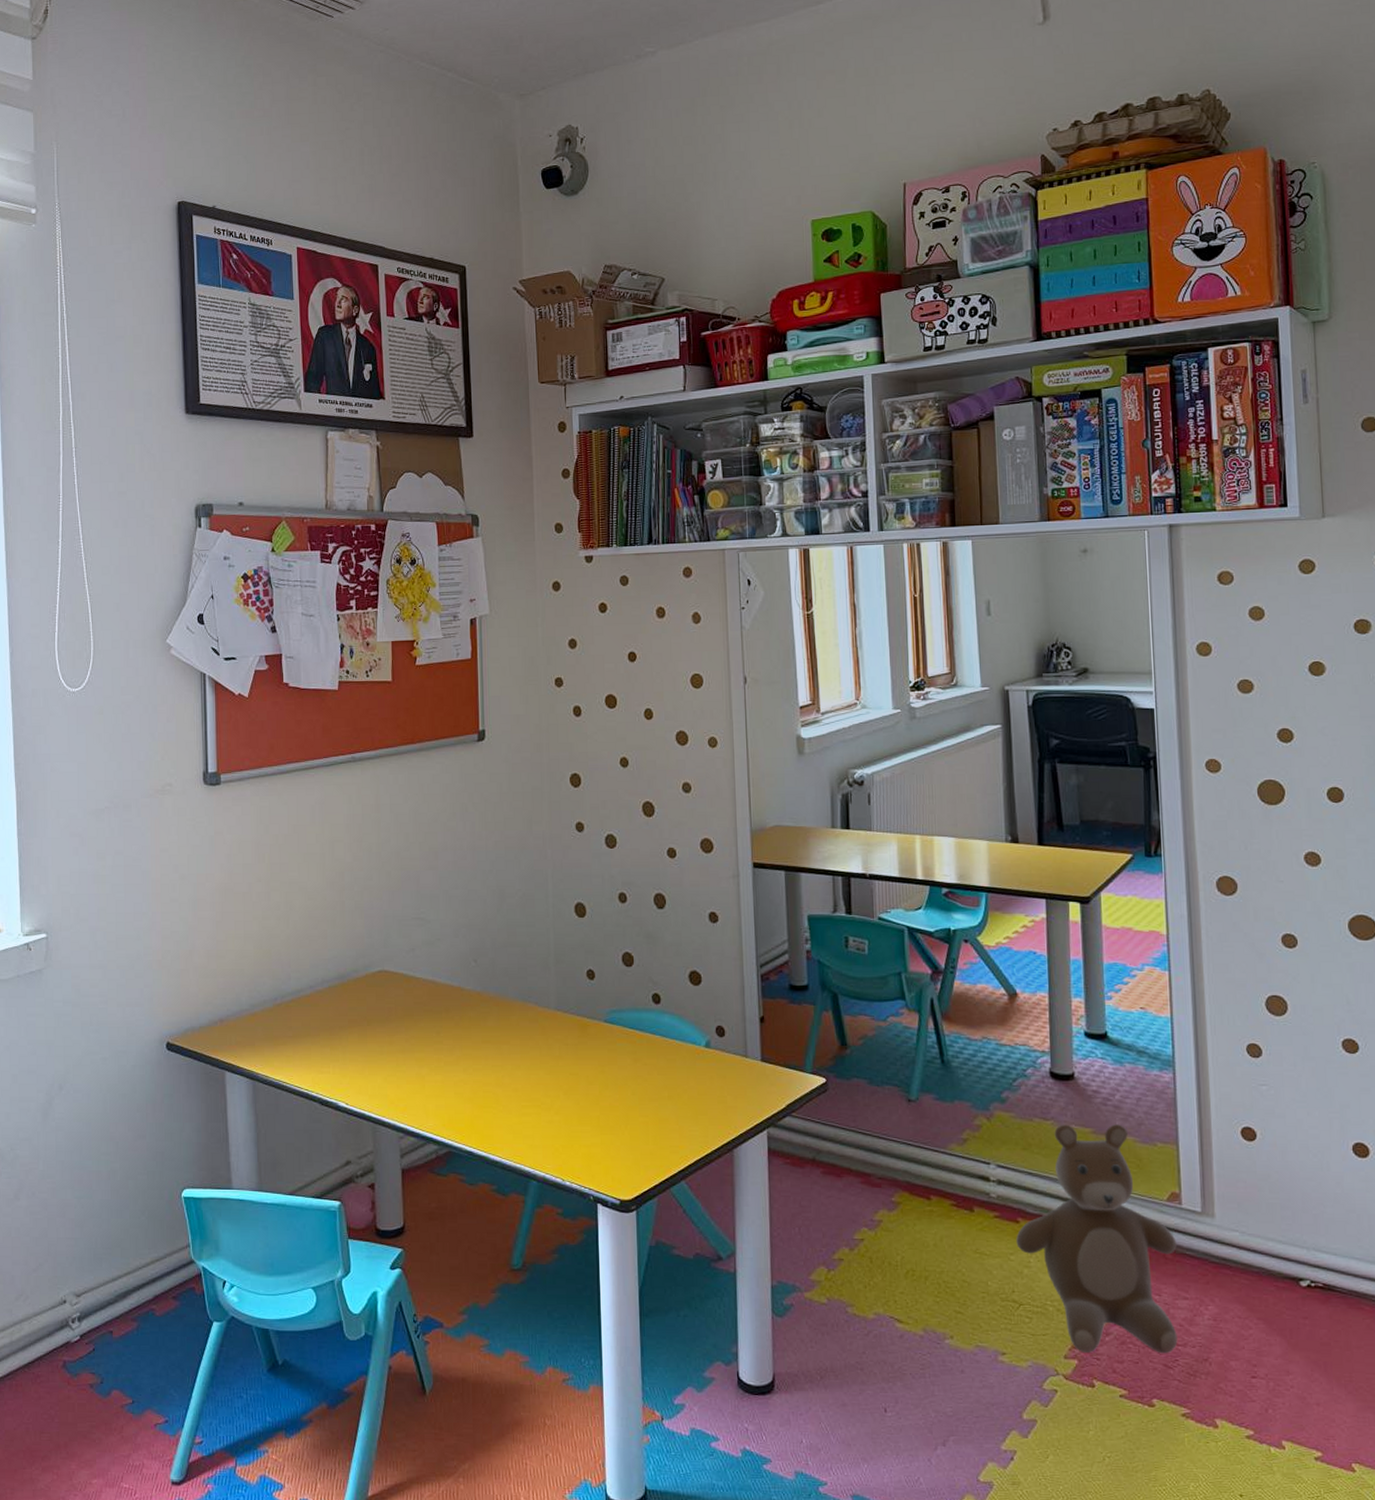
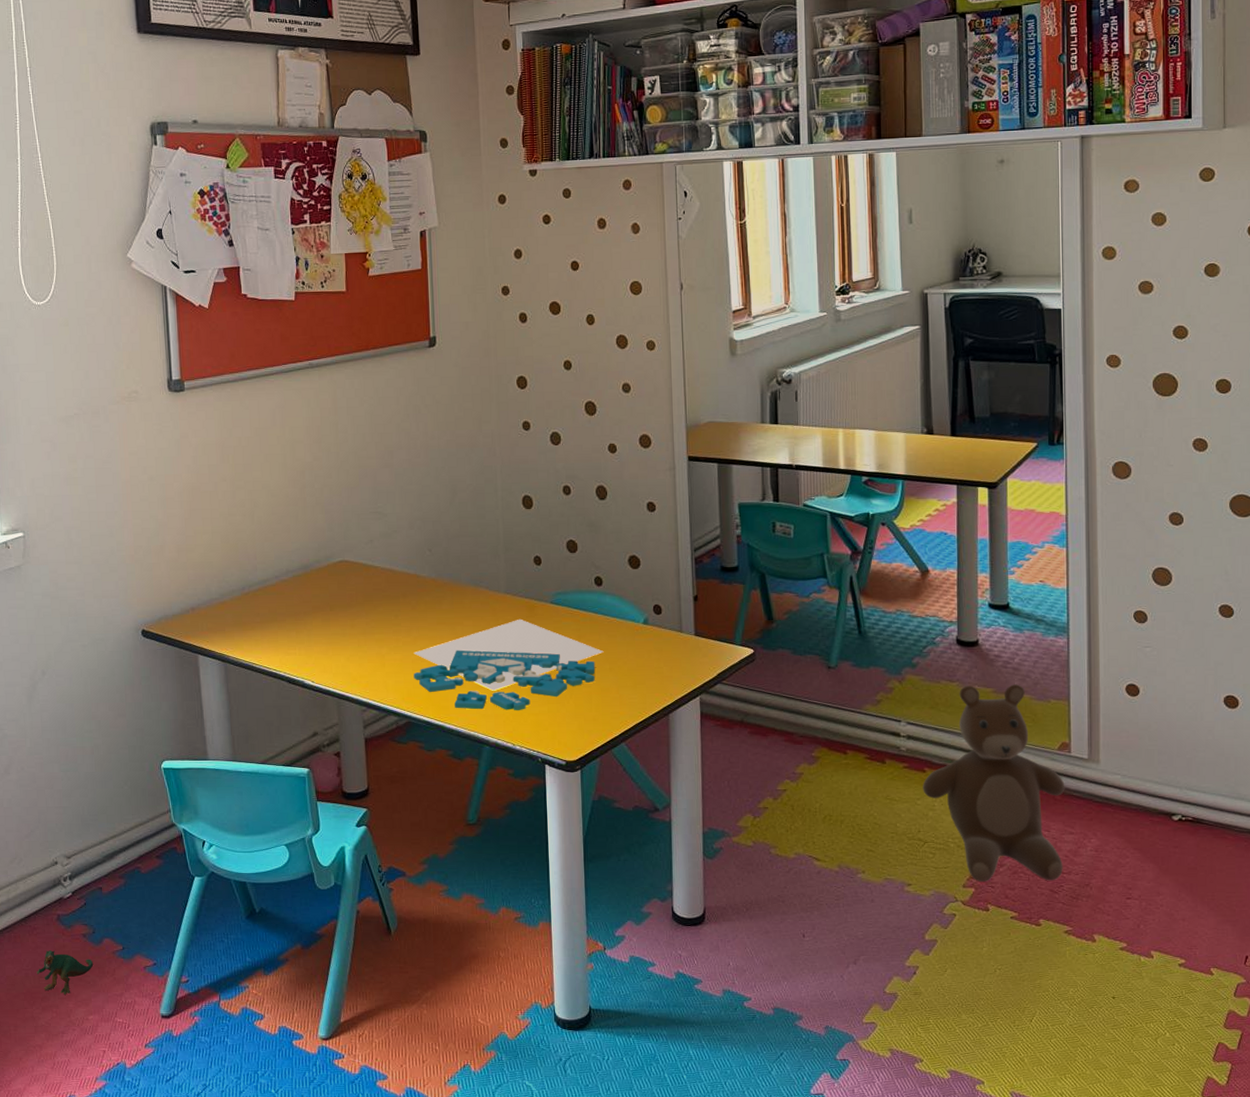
toy dinosaur: none [38,1402,99,1454] -> present [36,950,93,995]
puzzle: none [455,1072,653,1141] -> present [413,649,595,710]
paper sheet: none [456,1038,662,1119] -> present [413,619,604,691]

